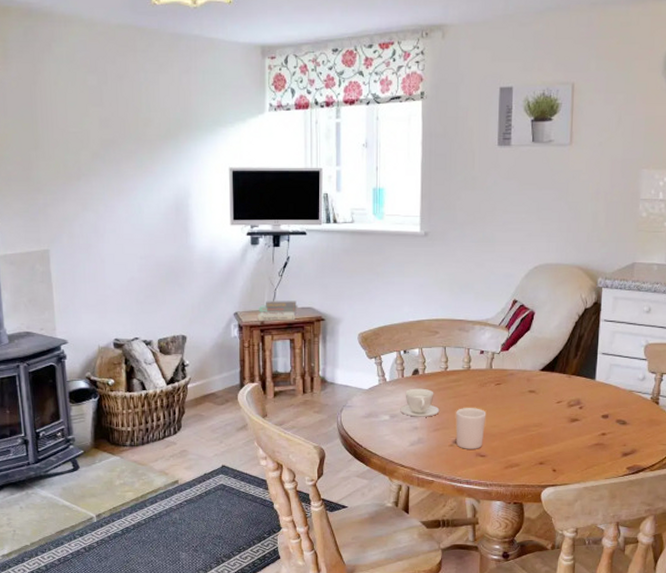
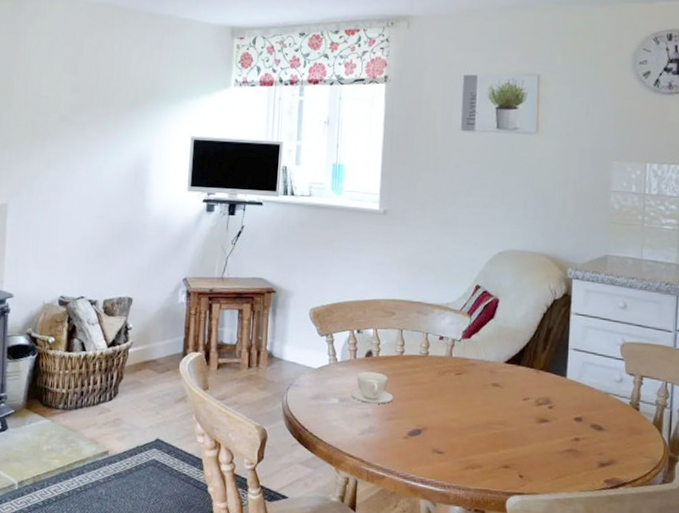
books: present [258,300,298,321] -> none [207,268,249,291]
mug: present [456,408,486,449] -> none [410,397,445,445]

